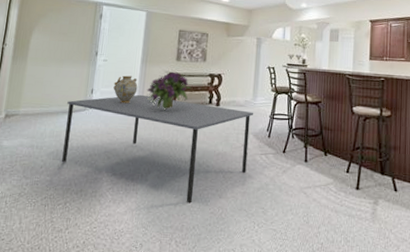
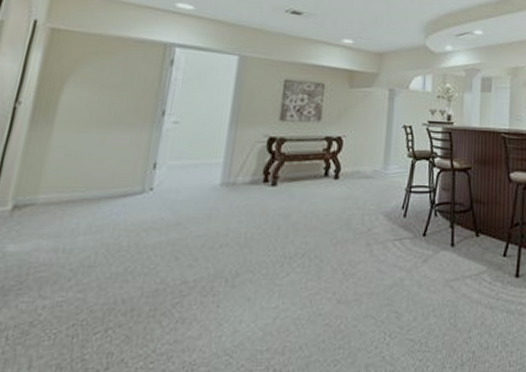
dining table: present [62,94,254,203] -> none [103,167,385,314]
ceramic jug: present [113,75,138,104] -> none [187,142,224,181]
bouquet: present [146,72,192,111] -> none [236,135,301,188]

